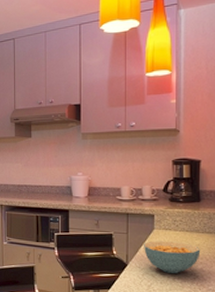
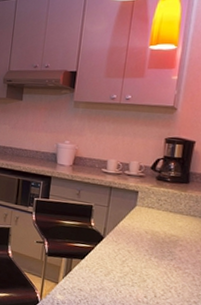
cereal bowl: present [144,241,201,274] -> none [123,217,182,253]

